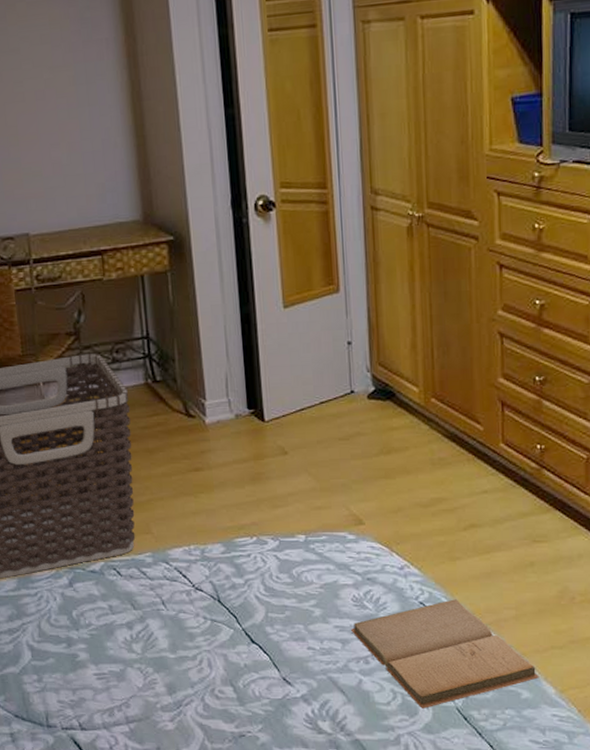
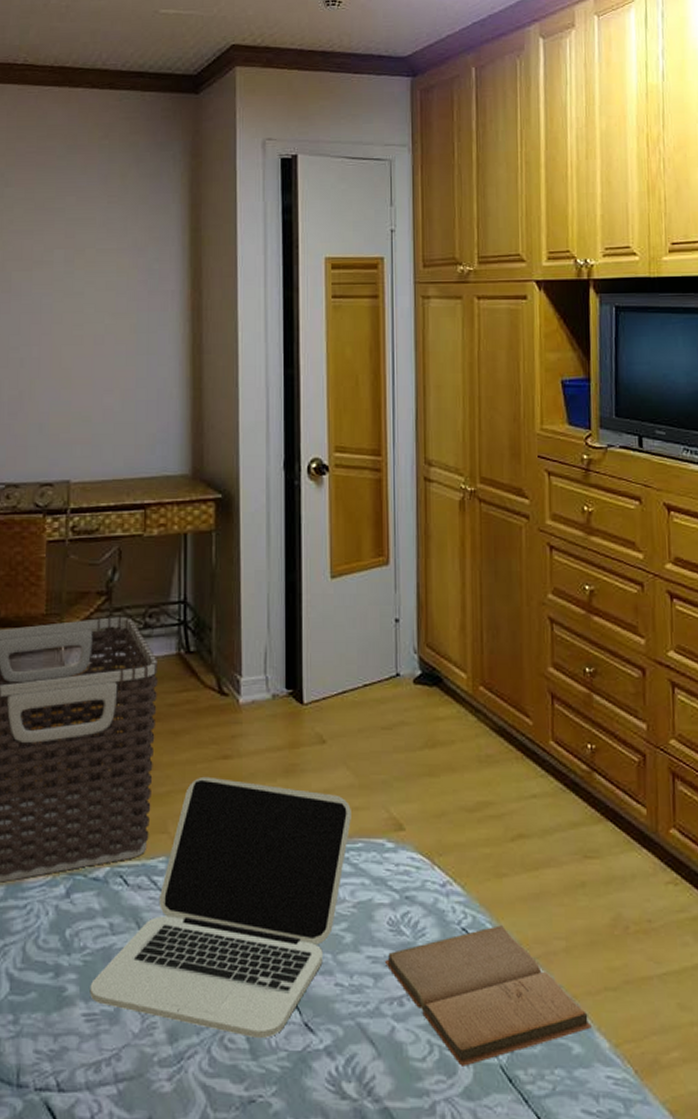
laptop: none [97,486,315,690] -> present [90,776,351,1039]

